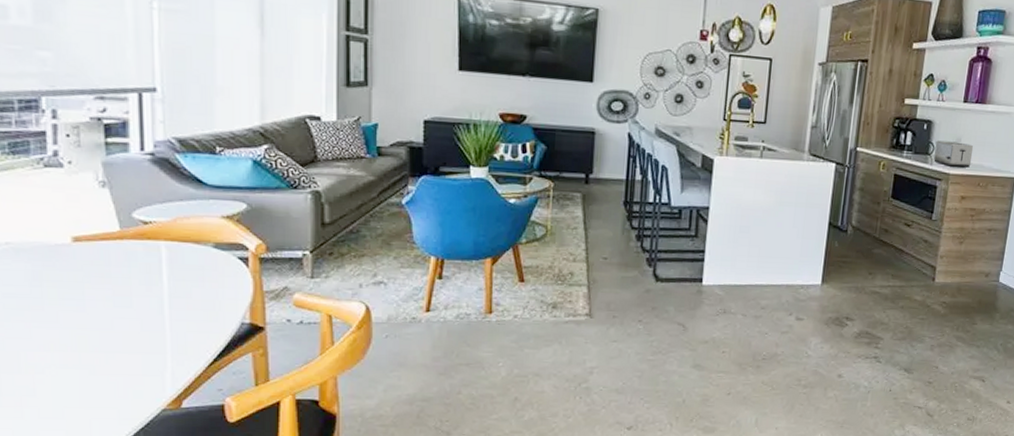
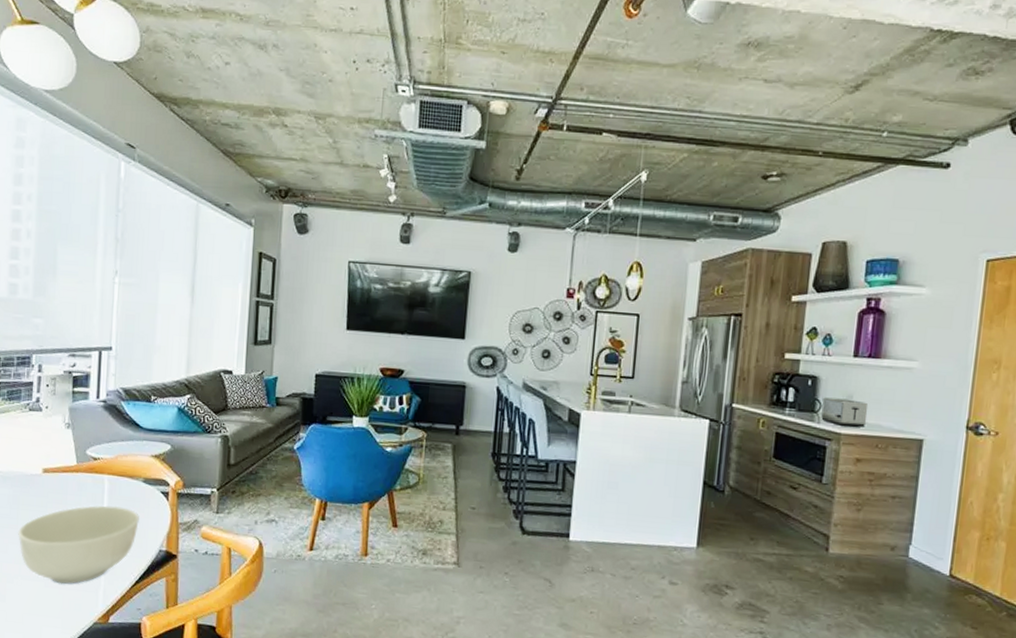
bowl: none [45,276,212,370] -> present [18,505,139,584]

